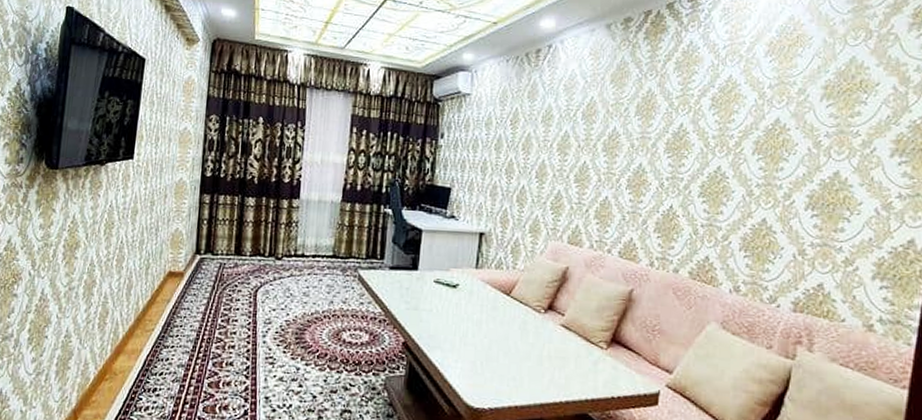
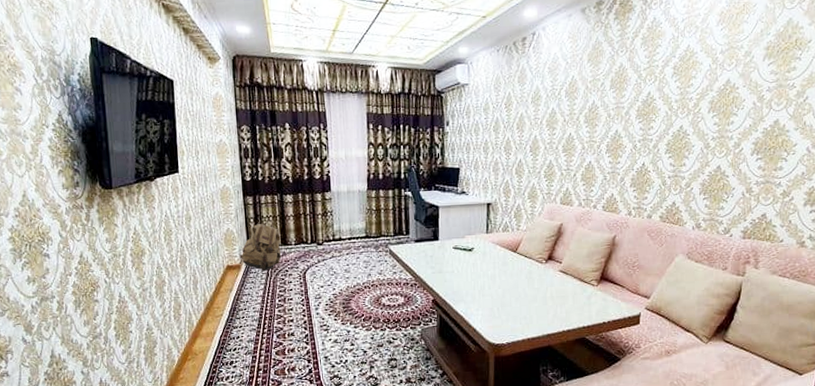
backpack: none [185,224,235,283] -> present [240,220,282,271]

